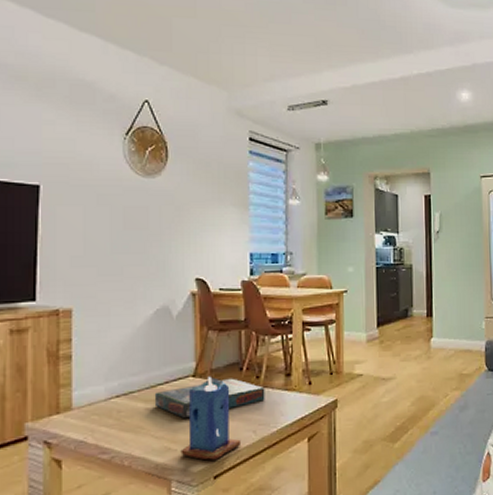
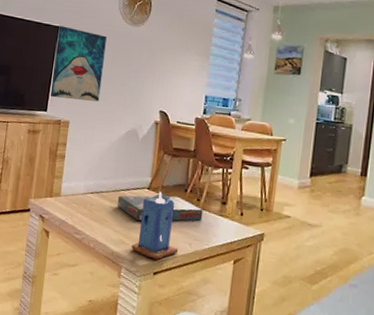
wall art: none [37,184,112,281] -> present [50,26,107,102]

